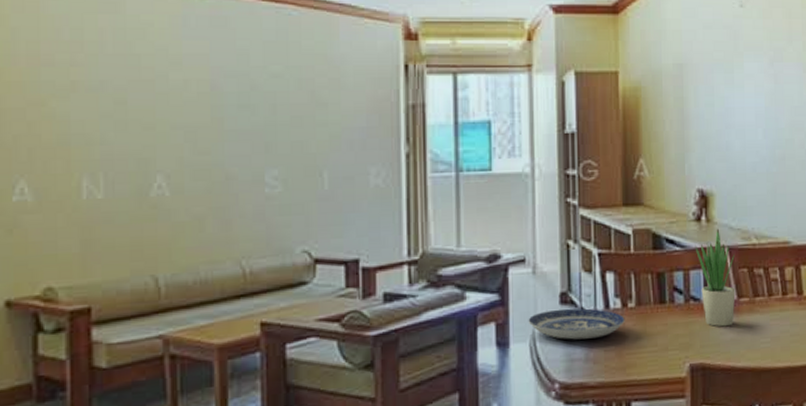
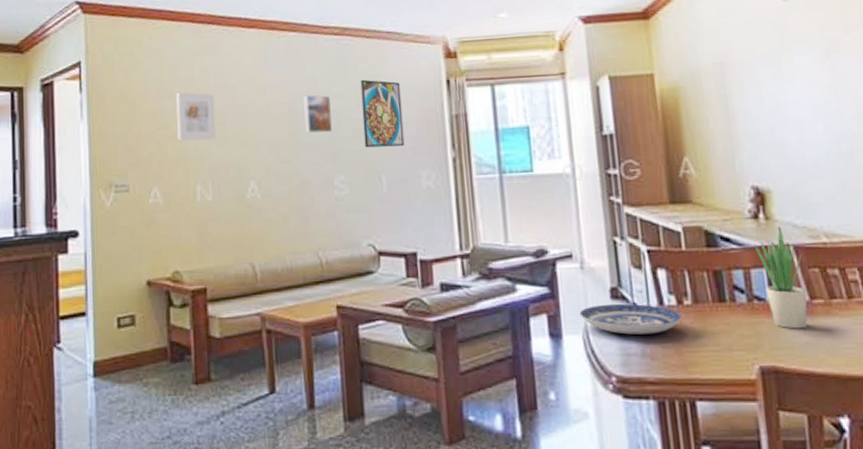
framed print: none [57,59,112,123] -> present [176,92,216,141]
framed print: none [230,72,266,120] -> present [302,94,332,134]
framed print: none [303,58,352,139] -> present [360,79,405,148]

